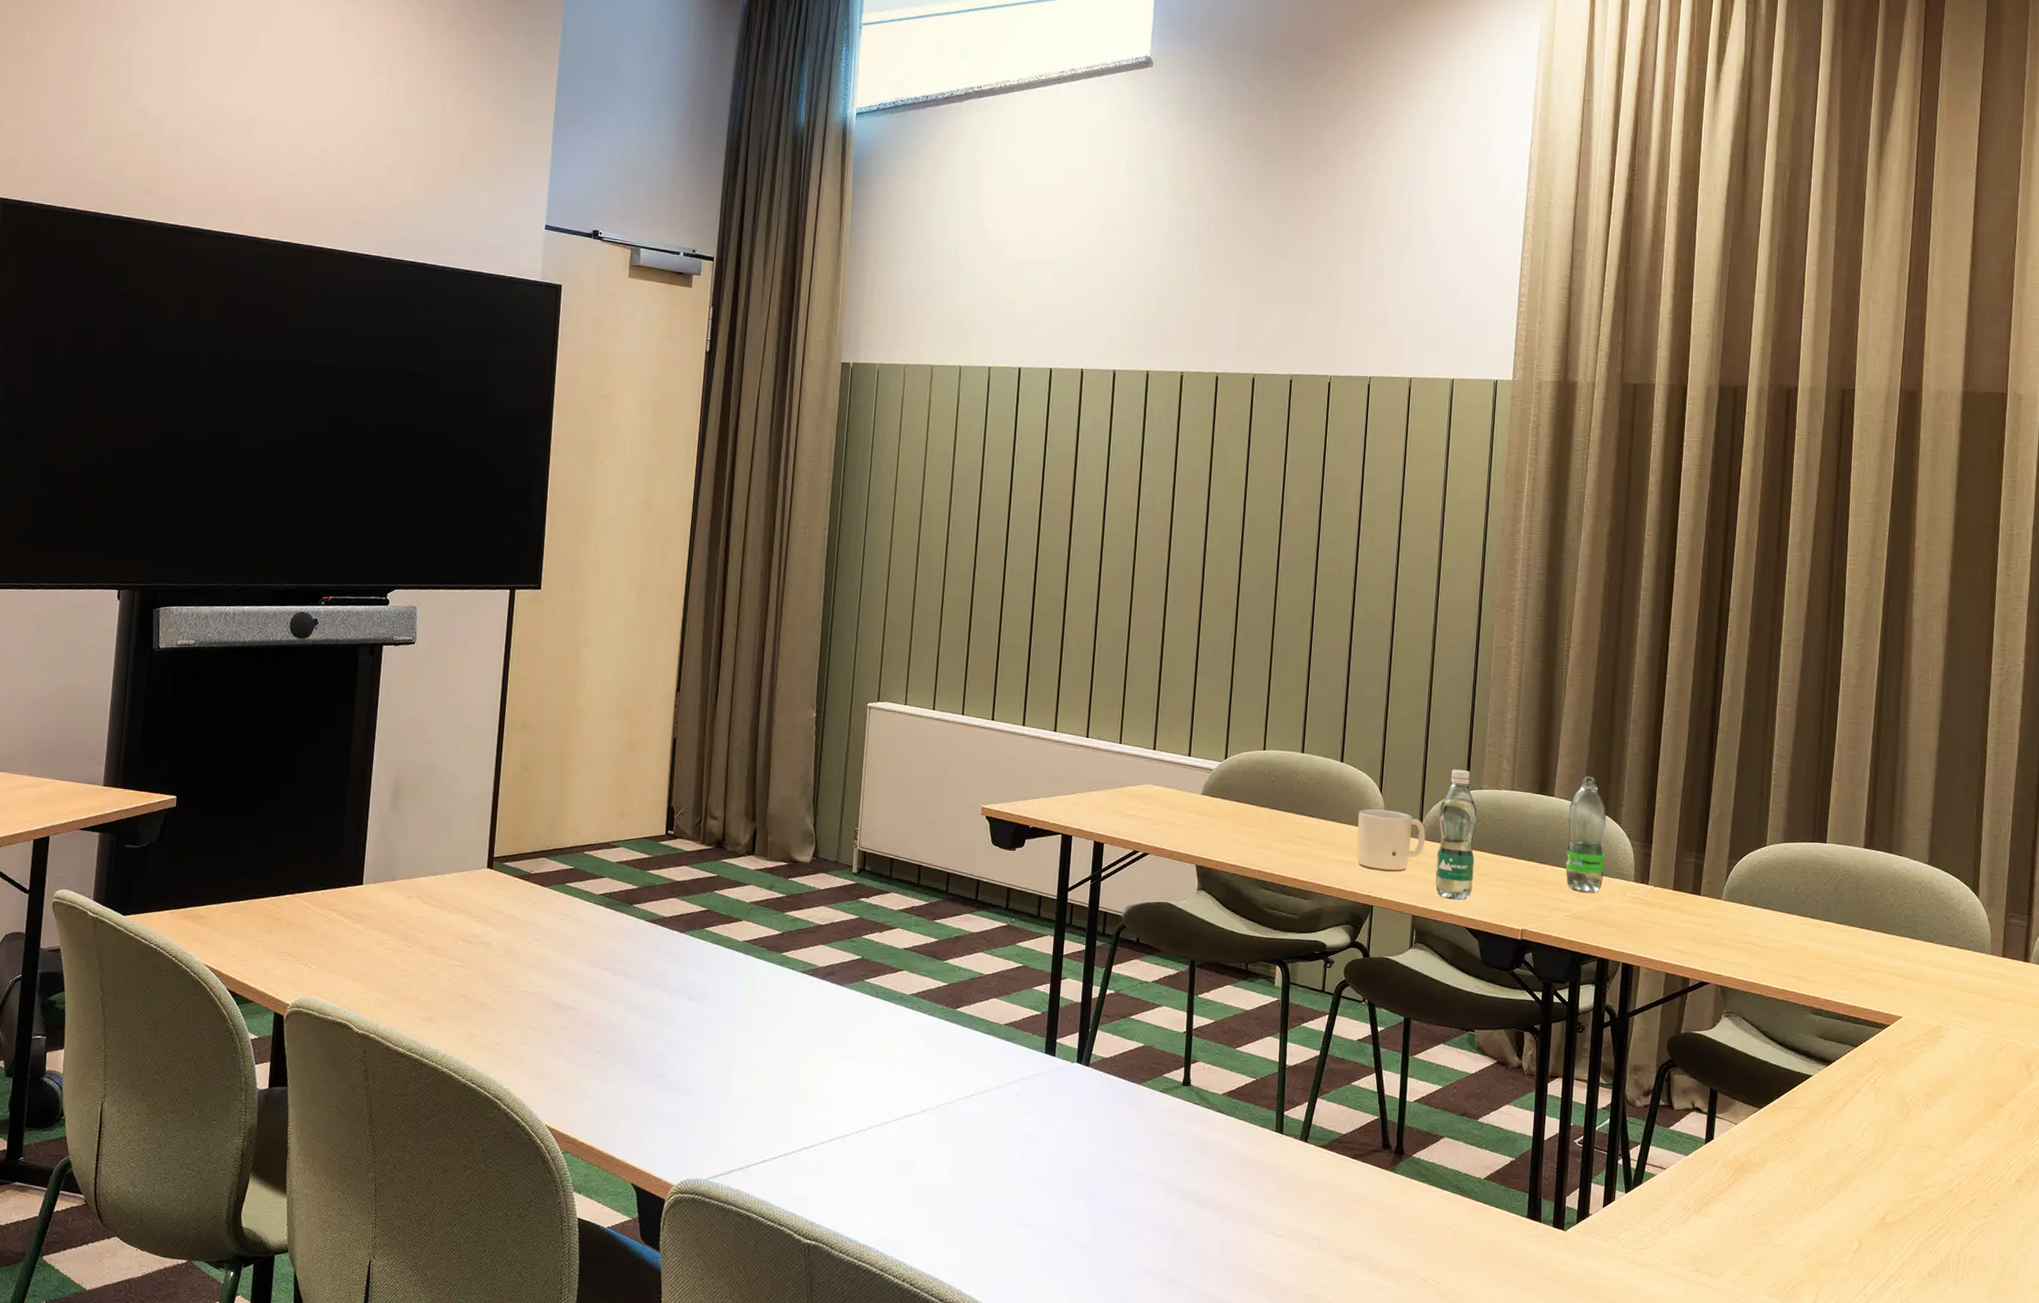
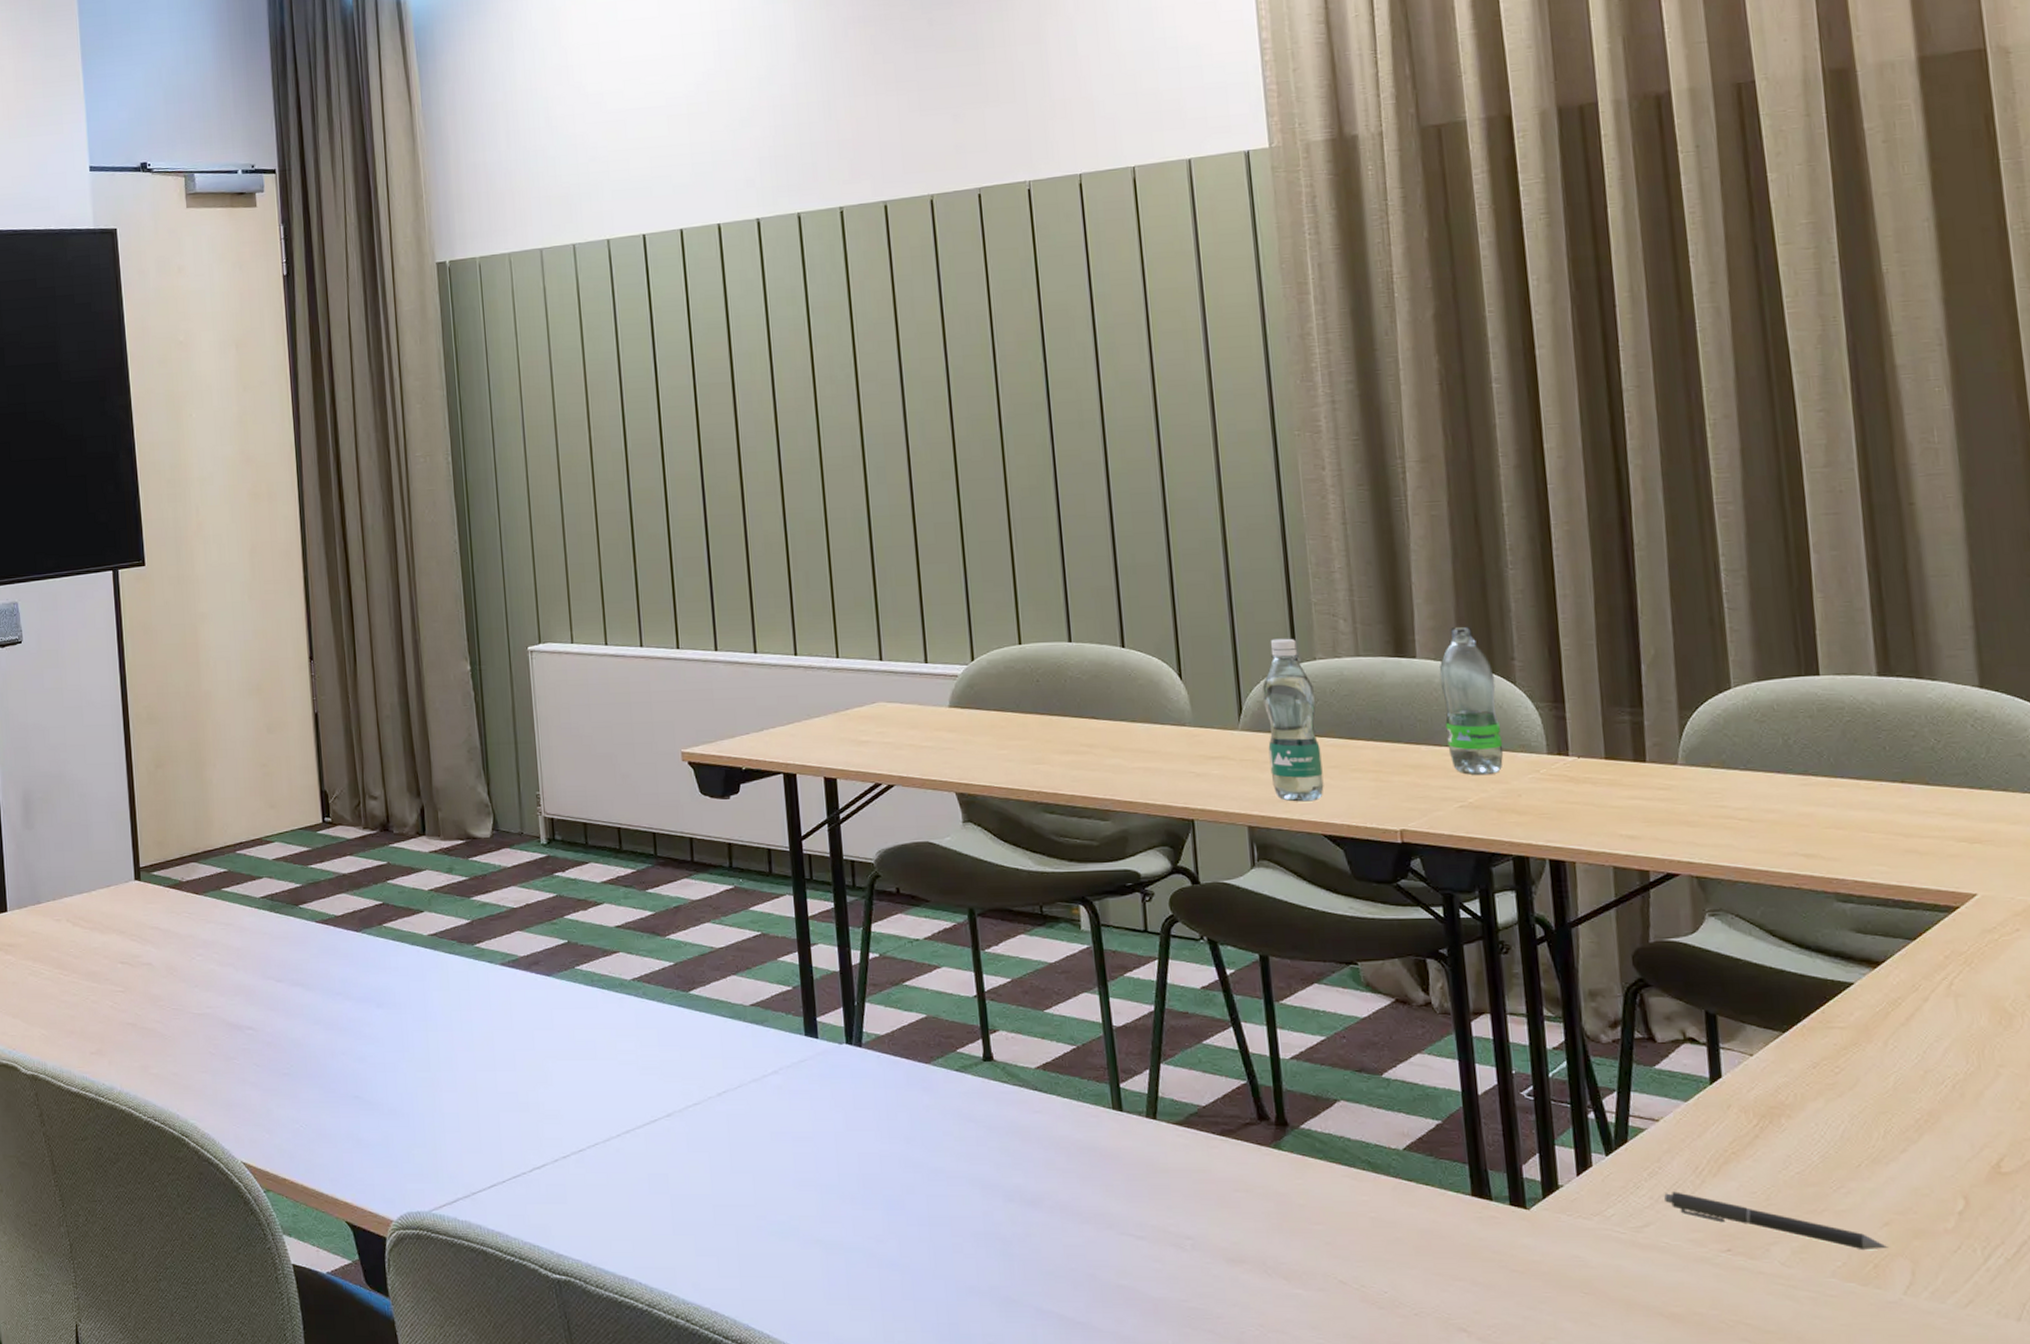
mug: present [1356,809,1426,872] -> none [1155,699,1250,776]
pen: none [1660,1223,1804,1276] -> present [1664,1192,1888,1251]

